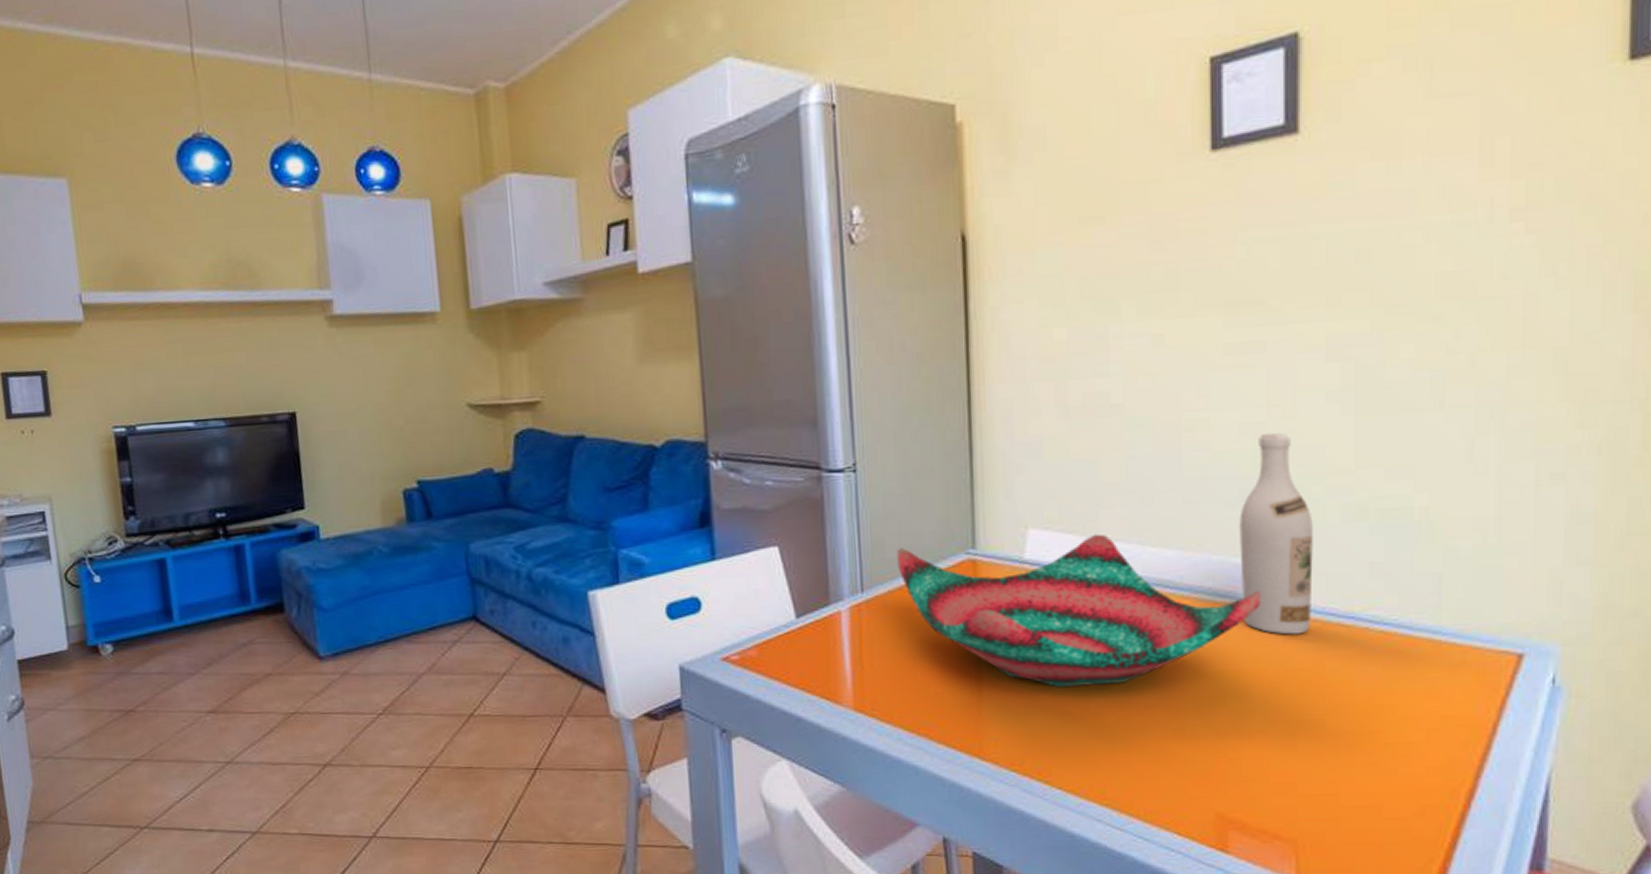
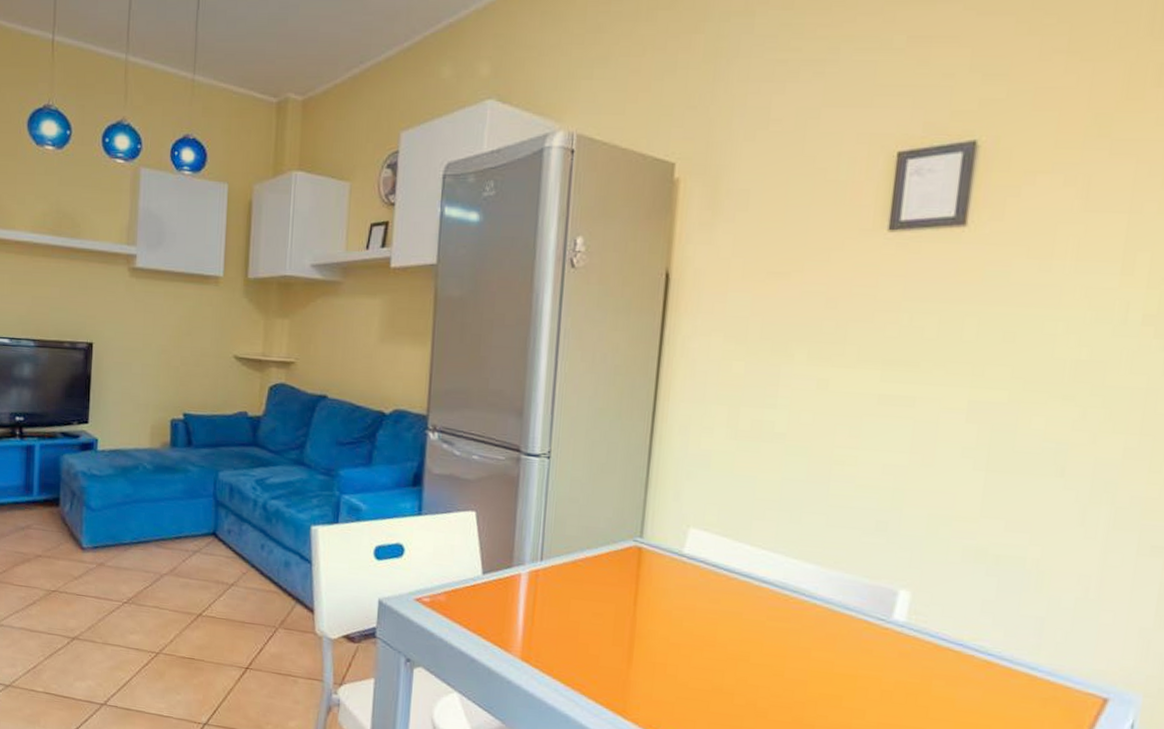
decorative bowl: present [897,534,1261,688] -> none [574,528,884,671]
wine bottle: present [1239,432,1313,635] -> none [866,475,937,653]

